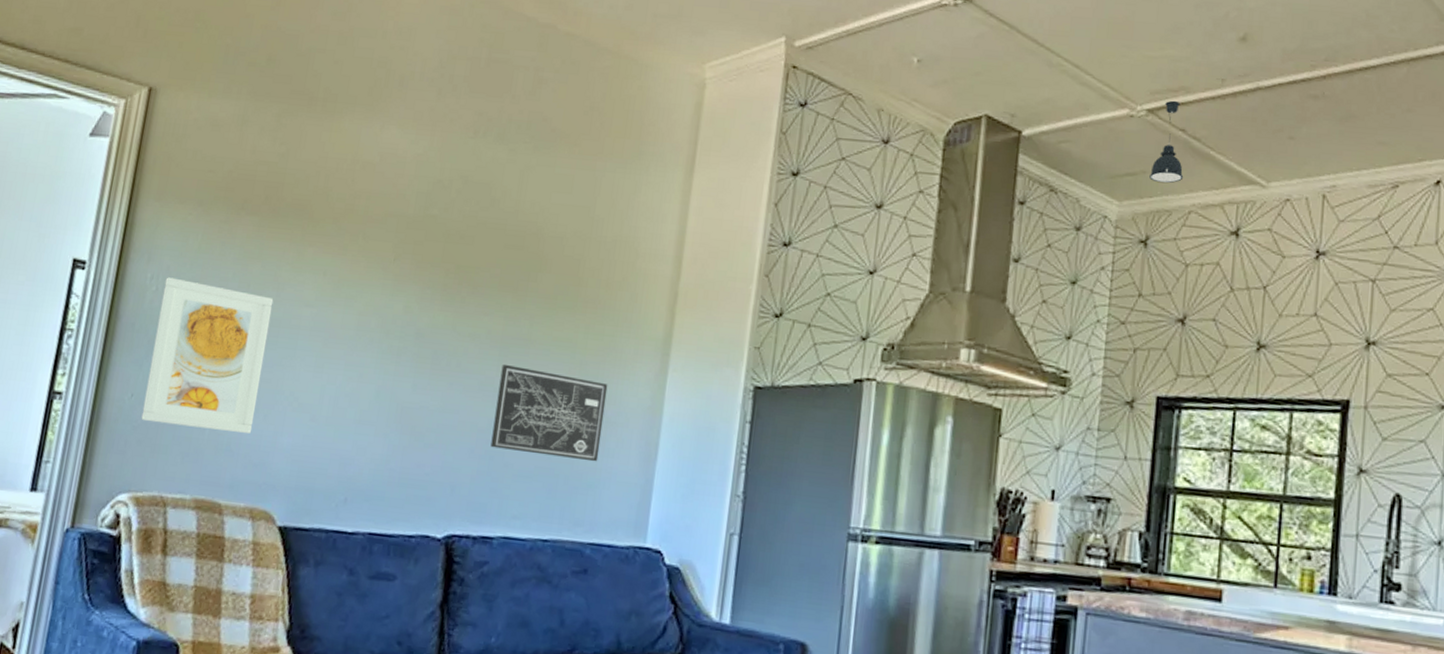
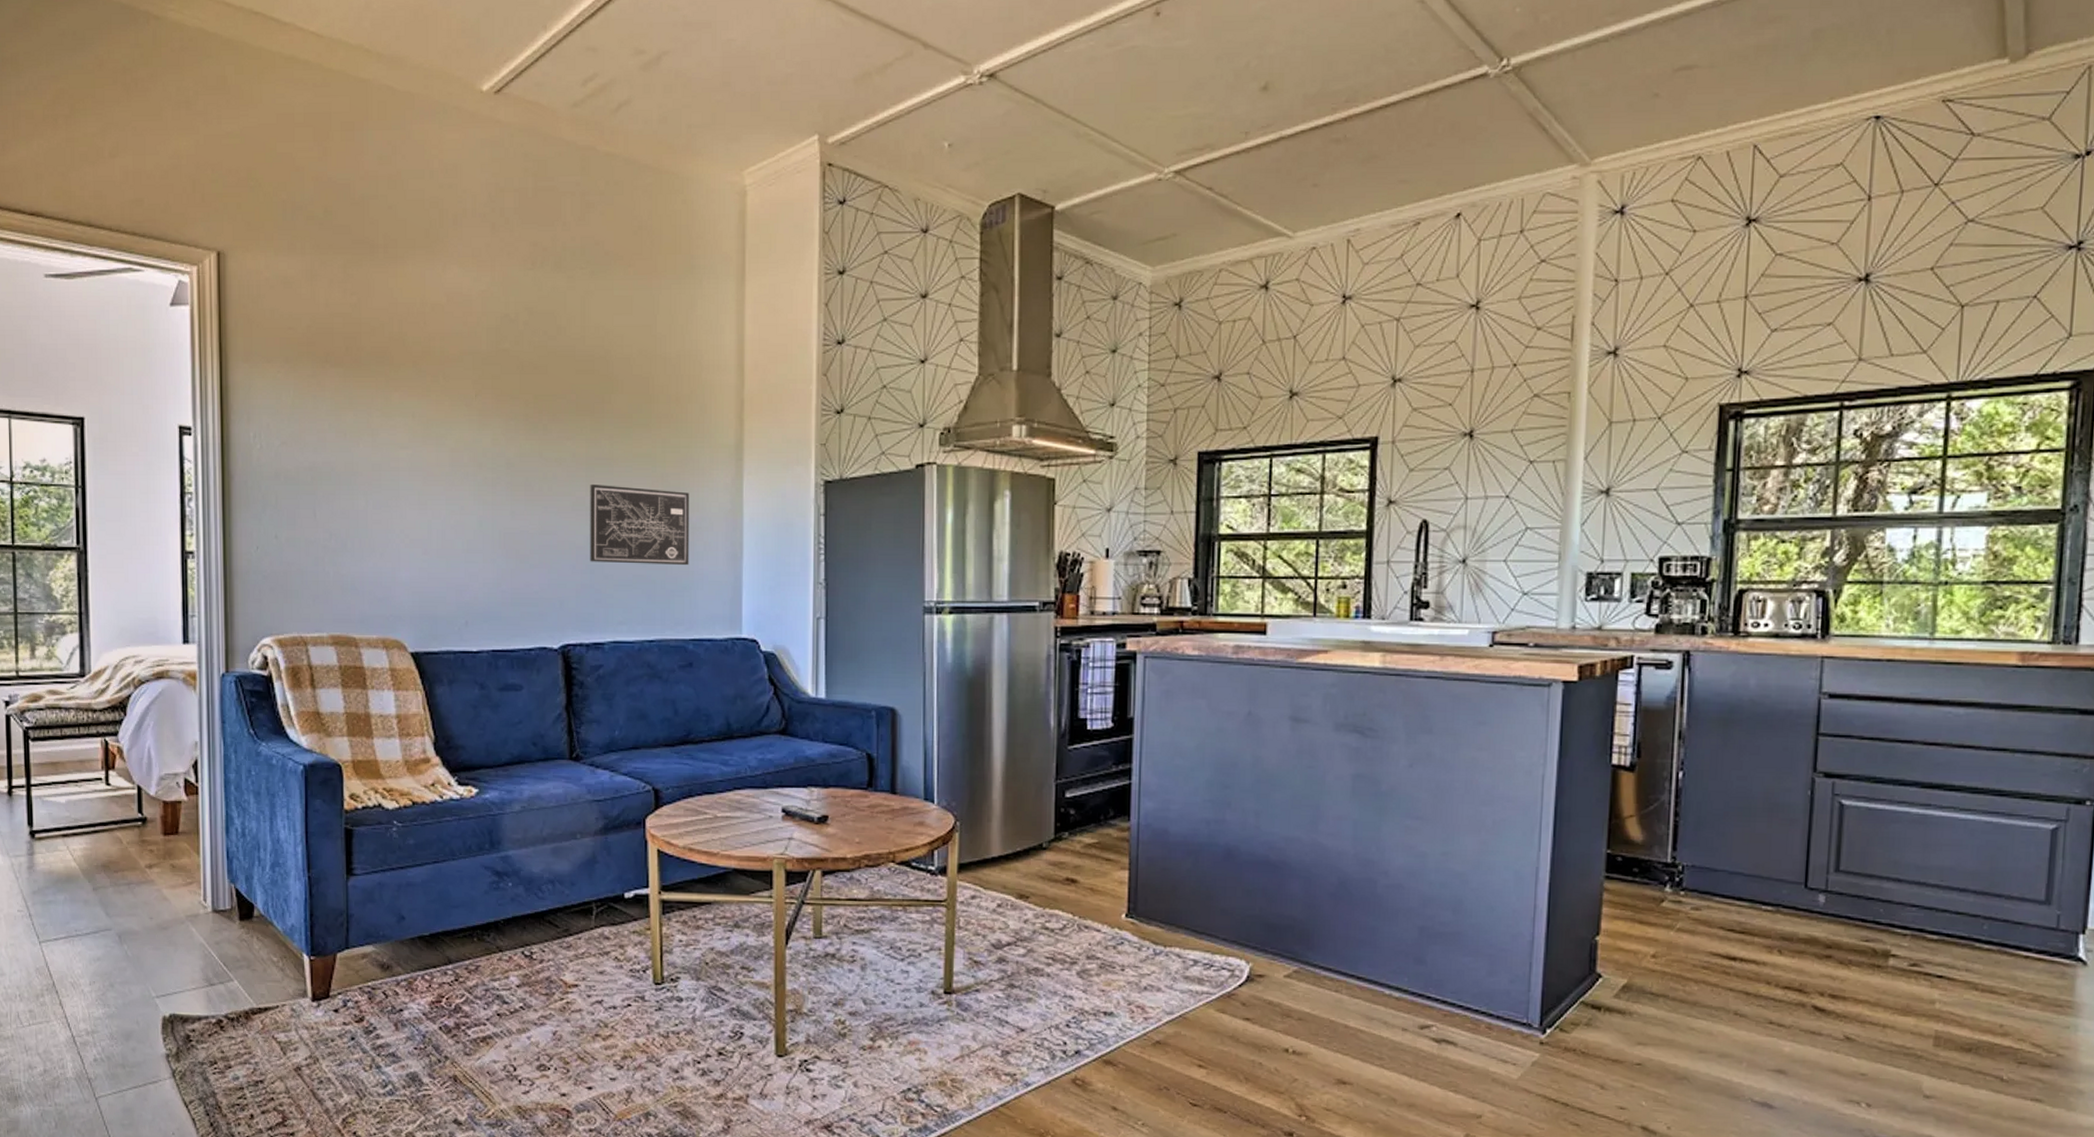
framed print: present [141,277,274,433] -> none [267,434,372,572]
pendant light: present [1149,100,1184,184] -> none [1180,159,1213,244]

